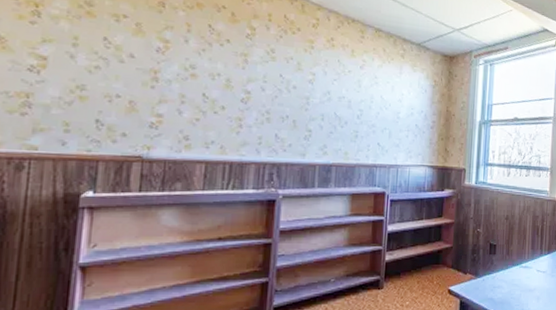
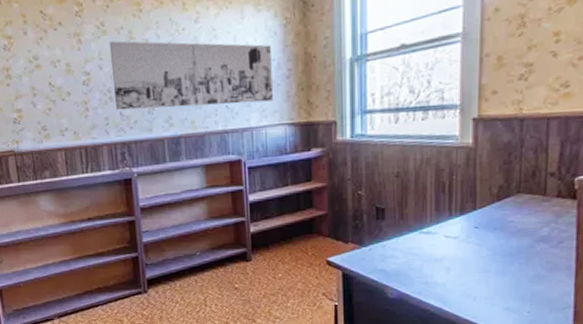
wall art: none [271,68,421,145] -> present [110,41,273,111]

